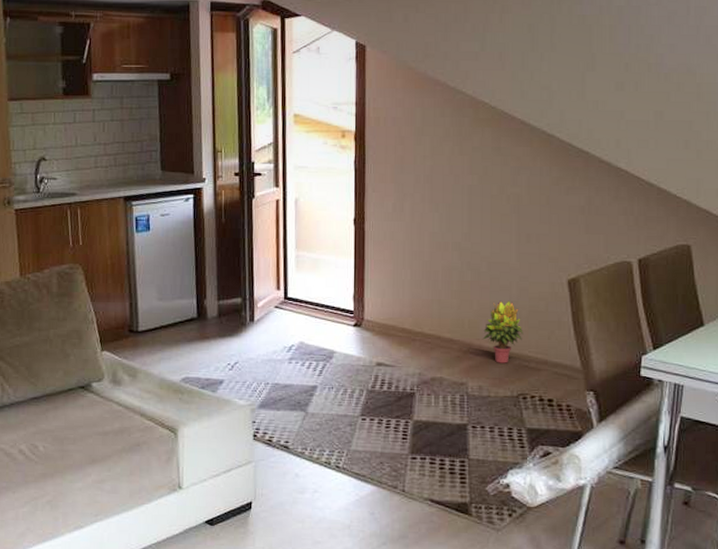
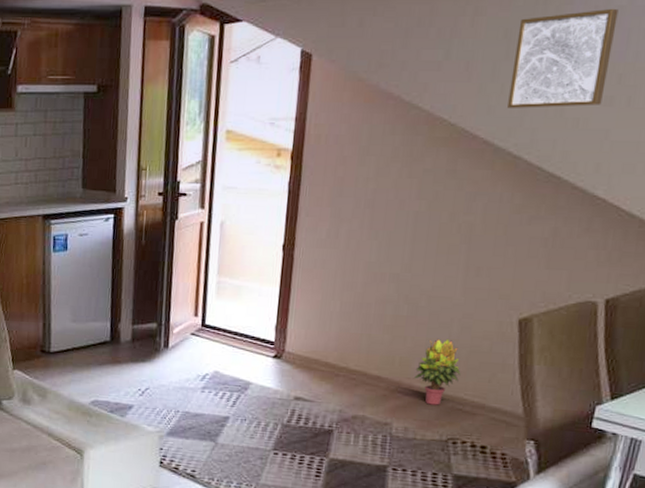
wall art: none [538,8,619,93] -> present [507,8,619,108]

